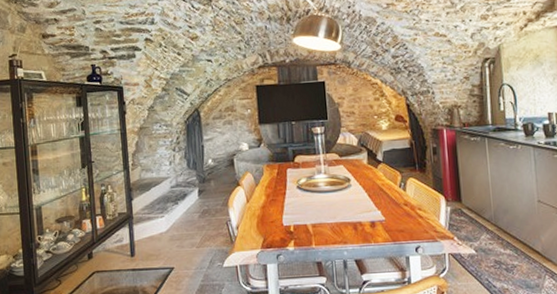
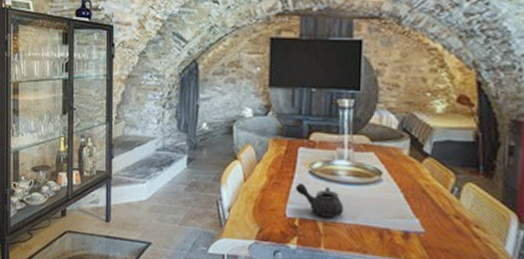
teapot: none [287,196,326,220] -> present [295,182,344,217]

